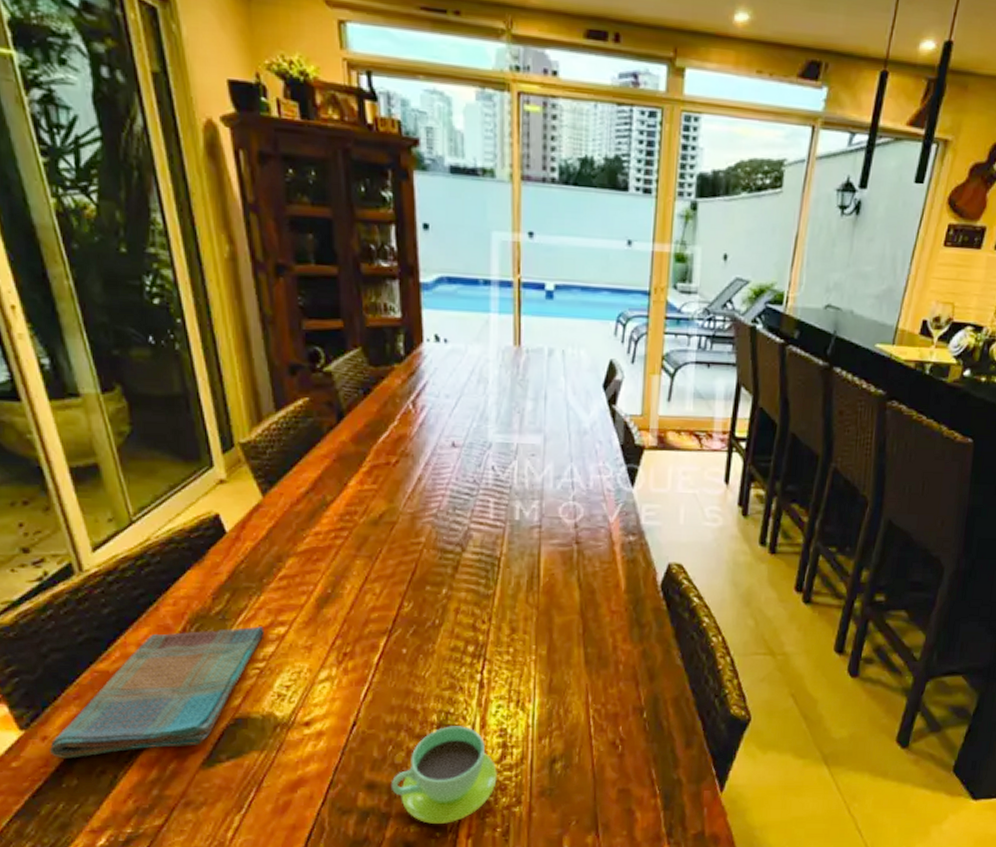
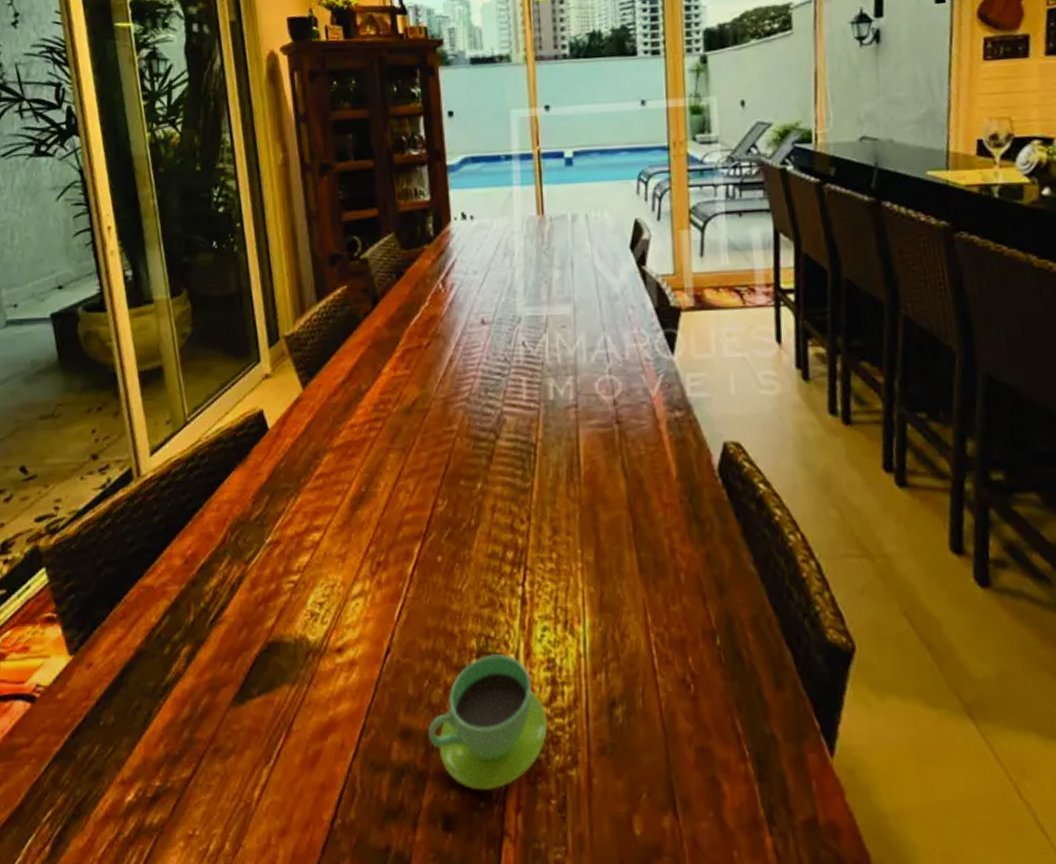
dish towel: present [50,626,265,759] -> none [93,532,300,690]

